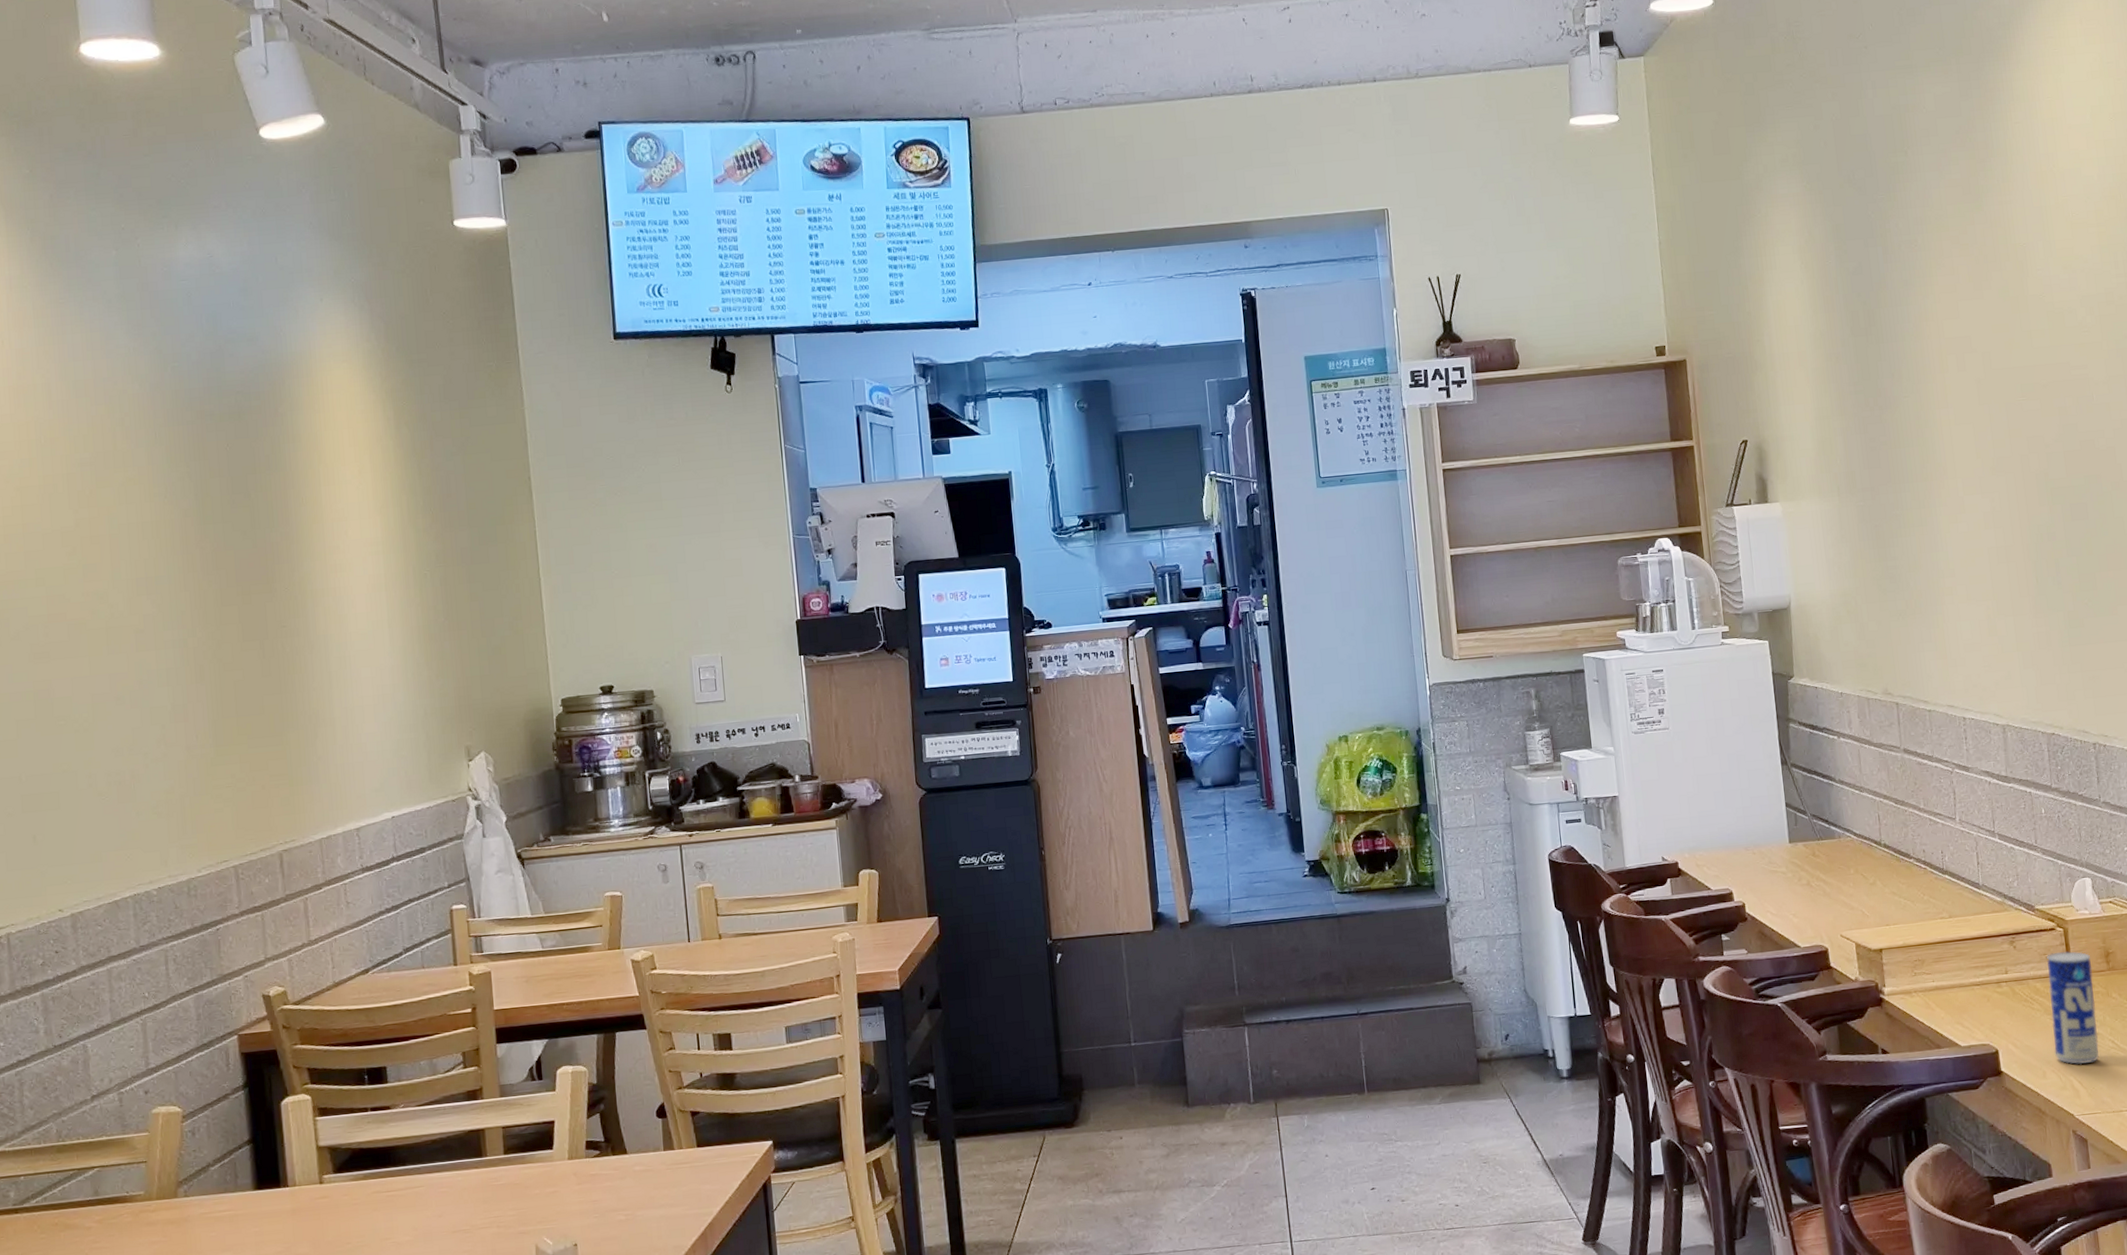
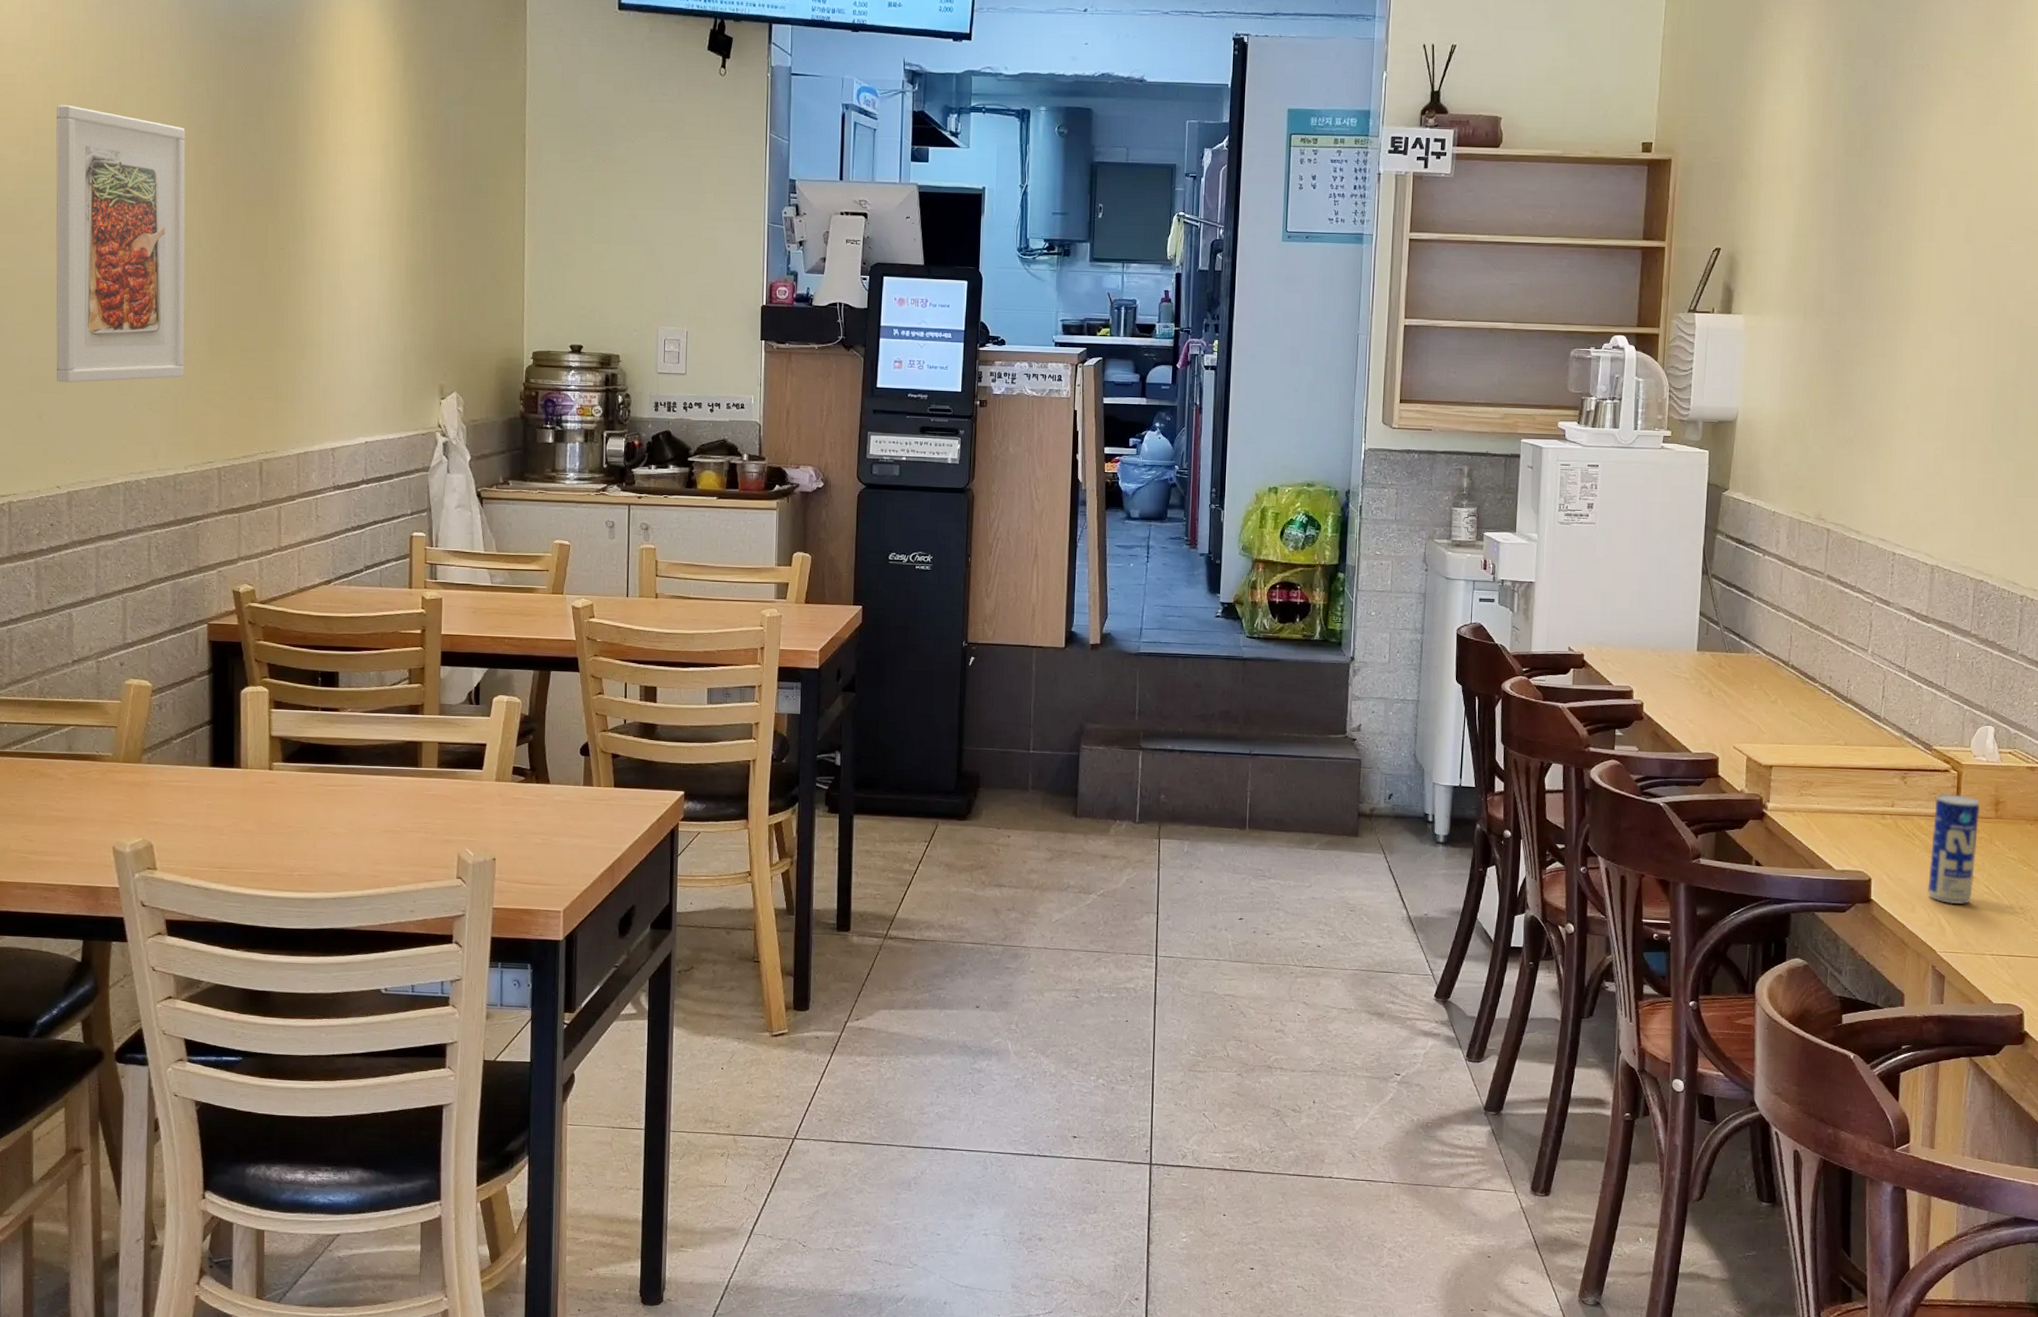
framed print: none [27,506,189,799] -> present [56,104,185,383]

